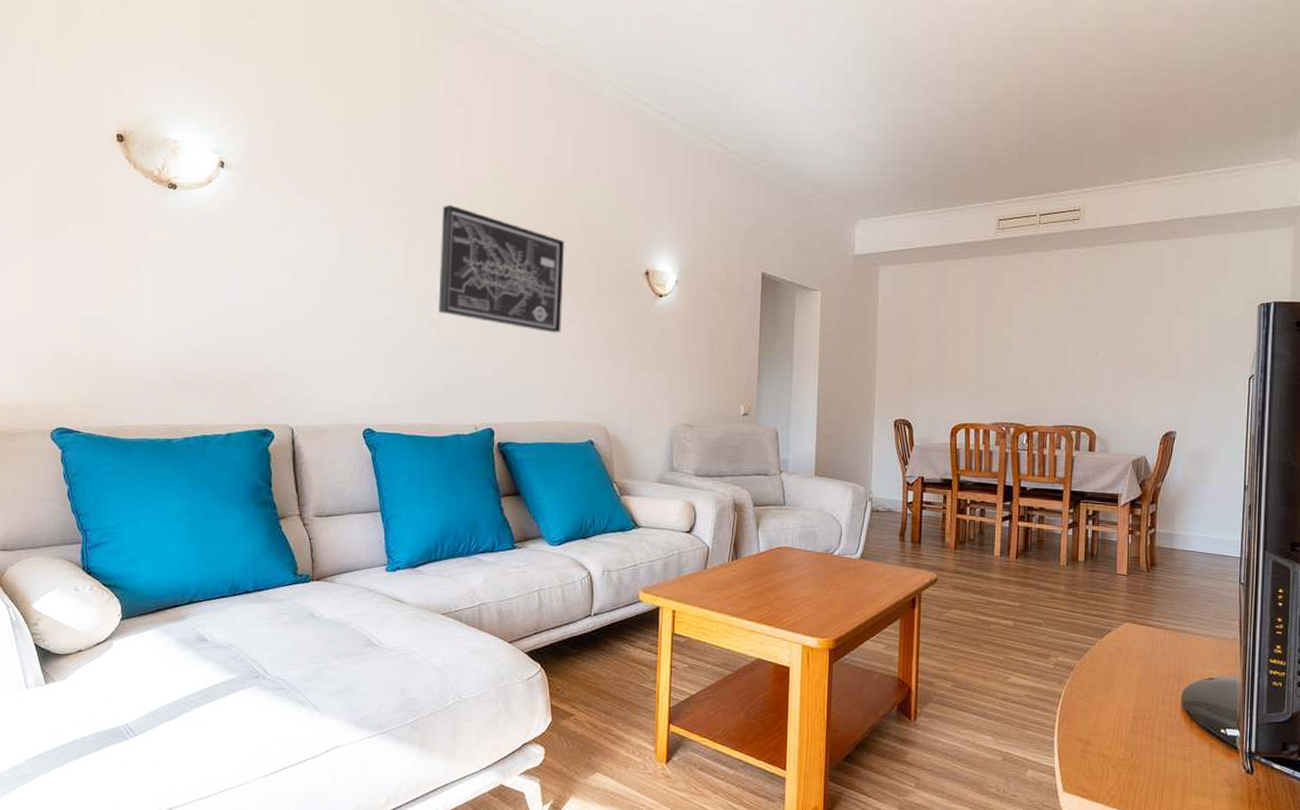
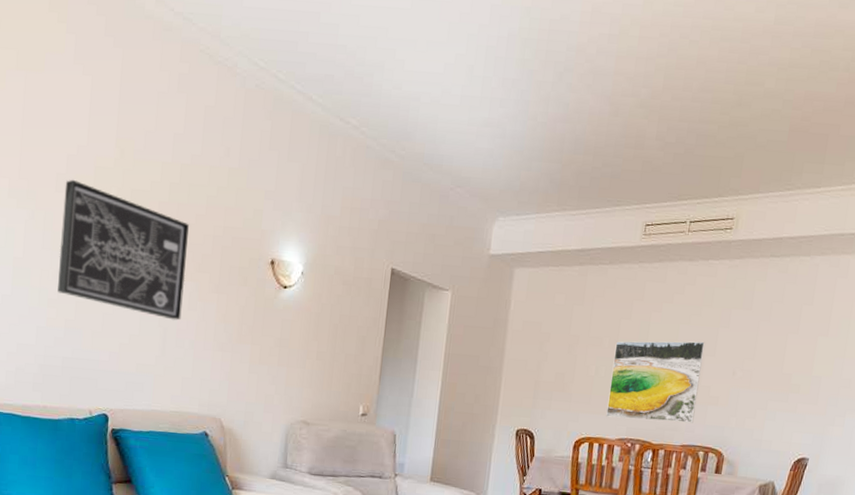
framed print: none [979,325,1066,404] -> present [606,341,705,423]

